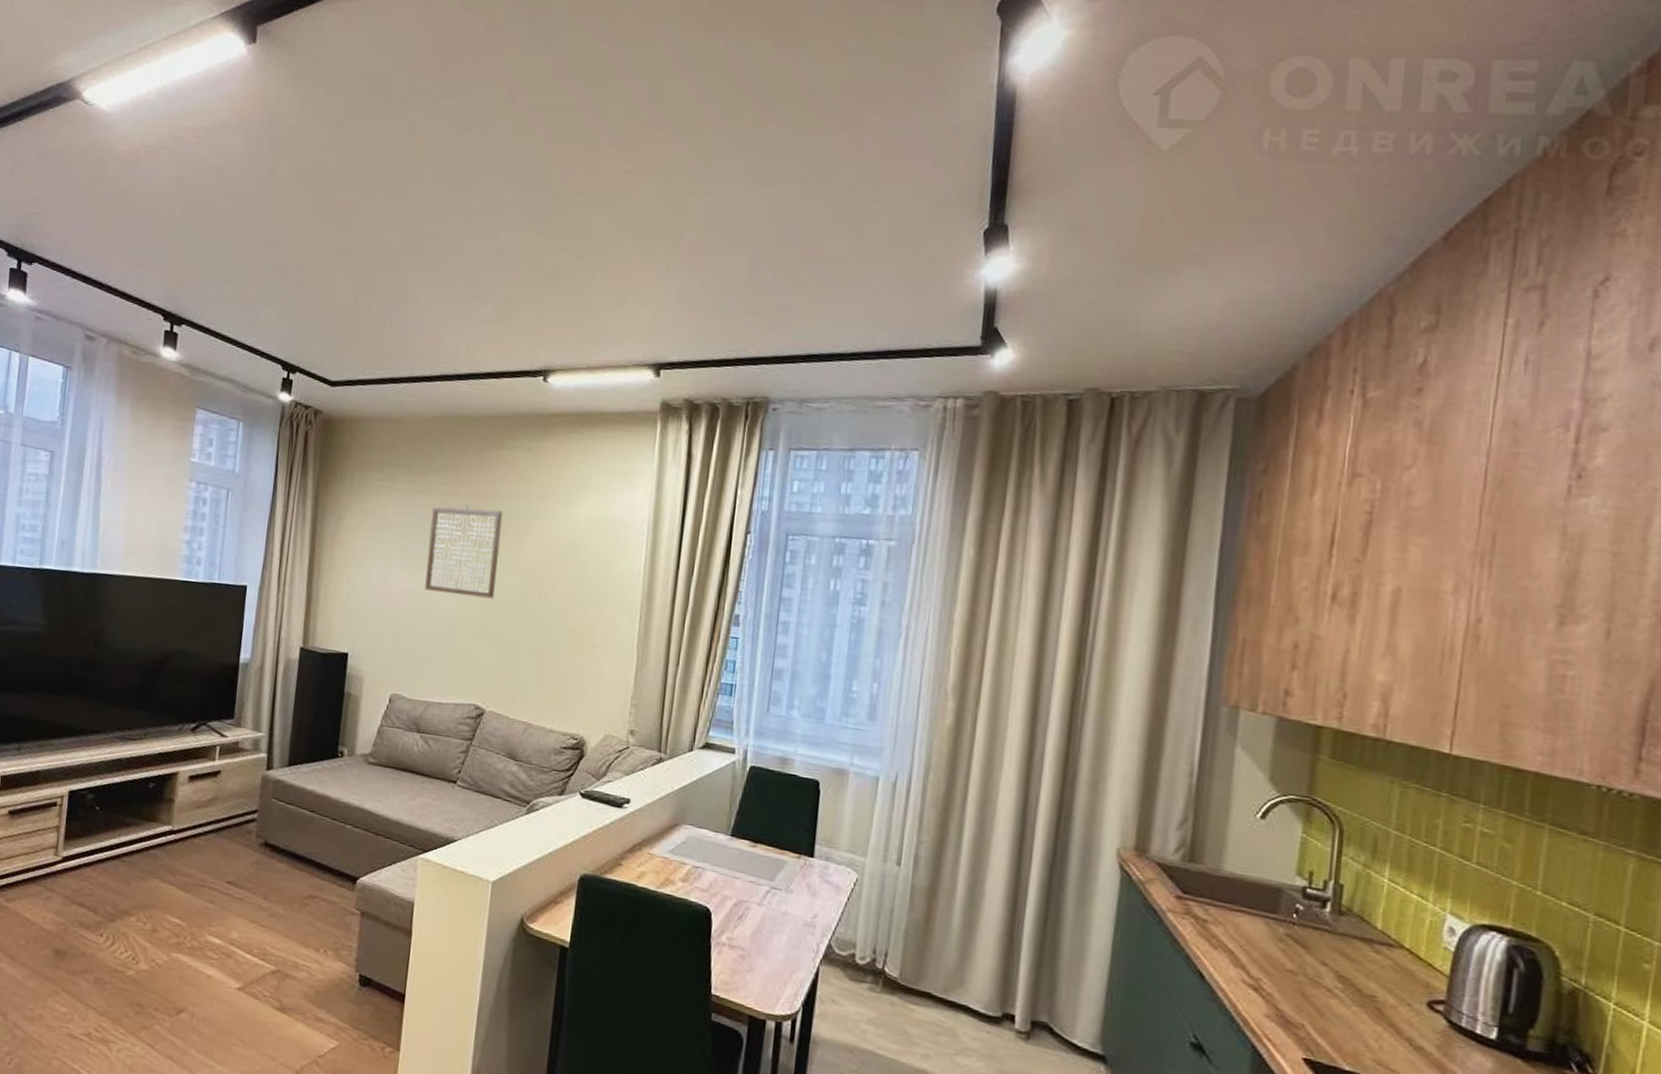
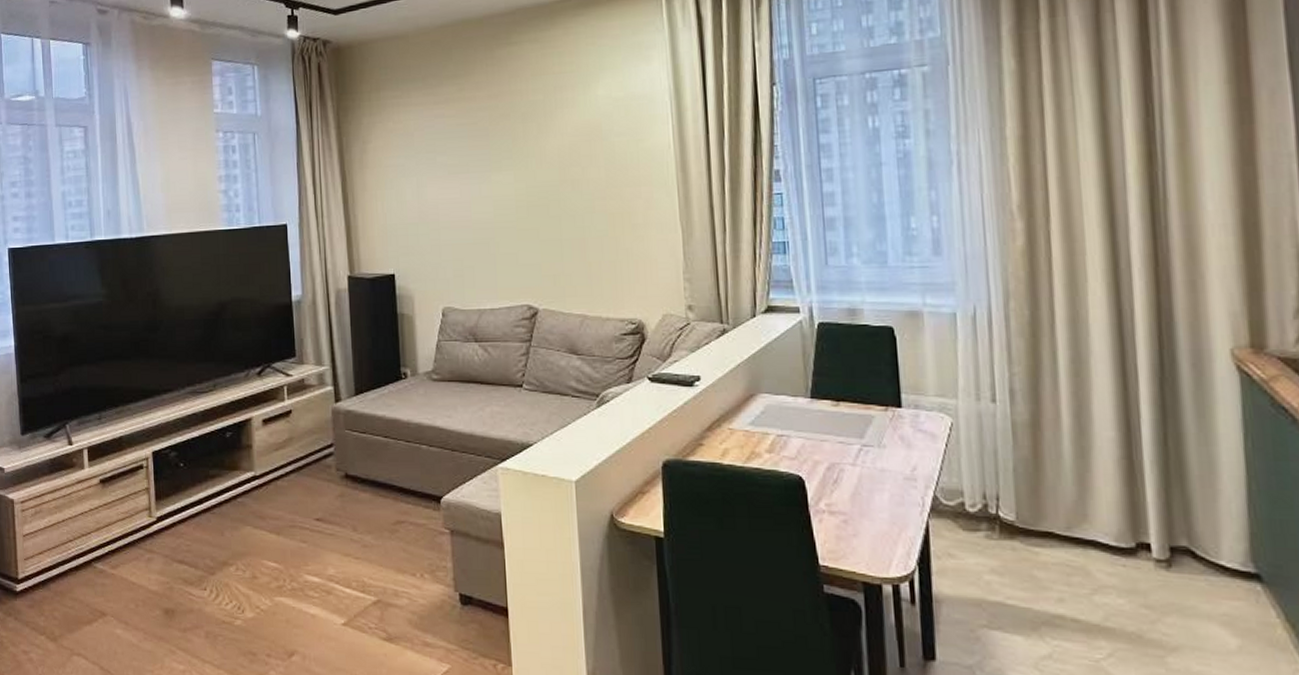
wall art: present [425,506,503,599] -> none [453,106,527,199]

